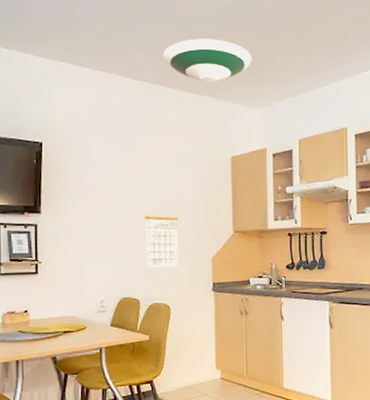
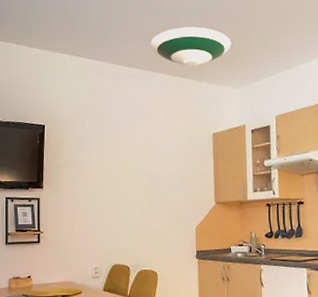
calendar: present [144,207,179,268] -> none [134,181,165,237]

